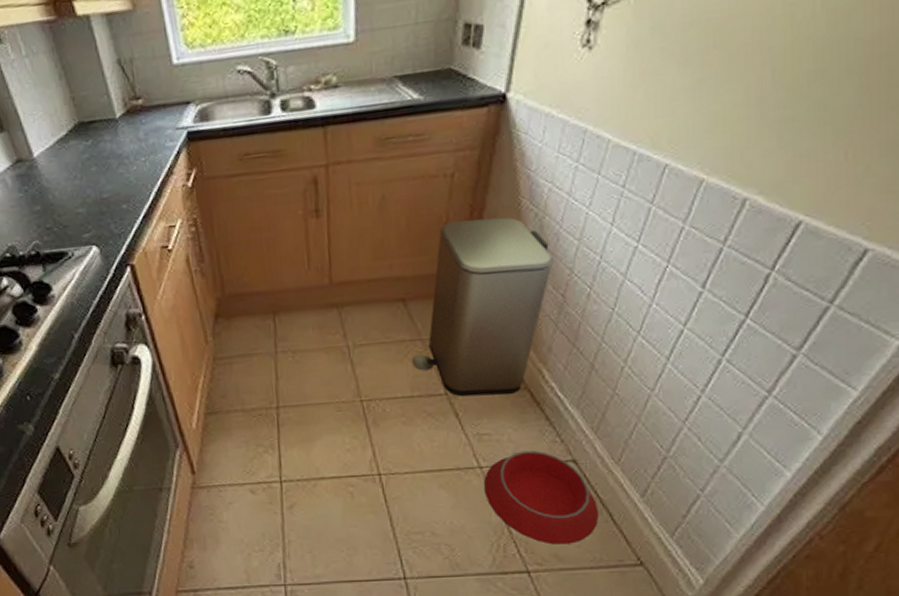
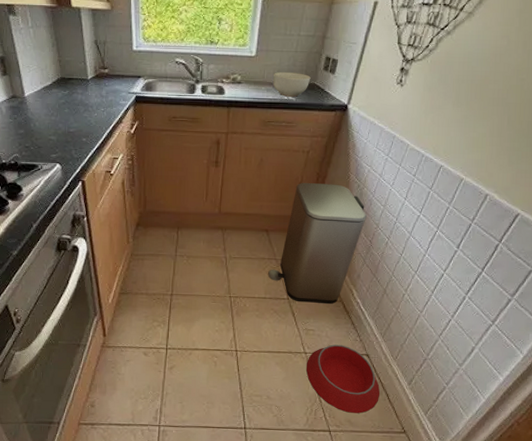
bowl: none [384,55,444,97] -> present [272,71,311,97]

